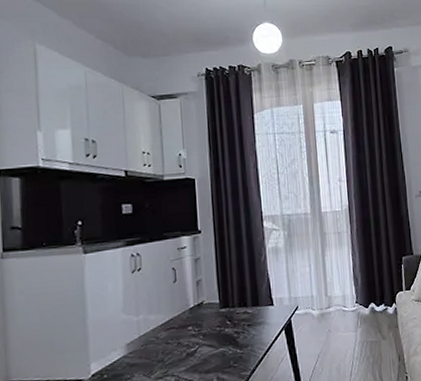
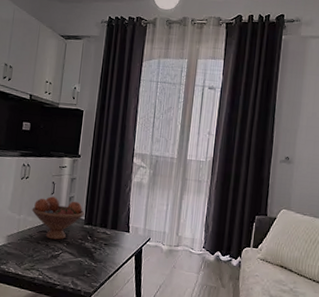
fruit bowl: none [152,284,217,335] -> present [32,196,84,240]

